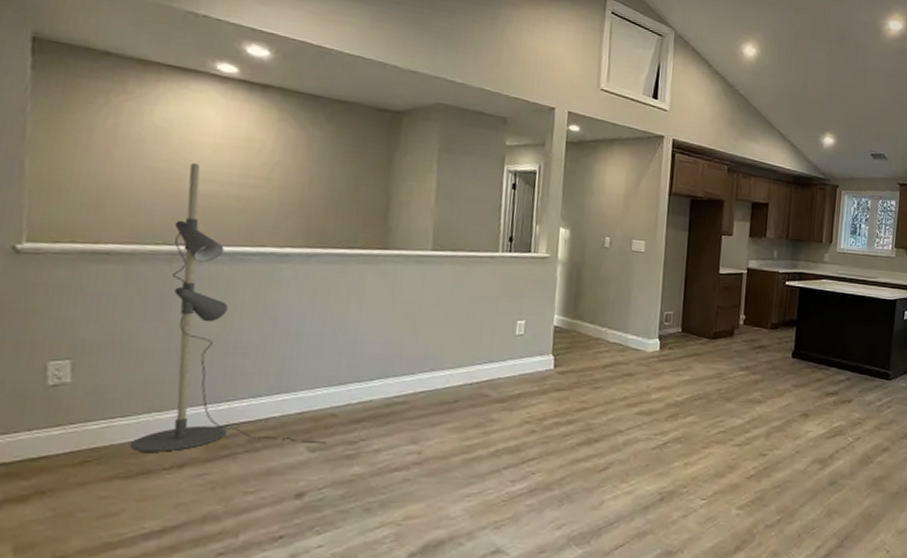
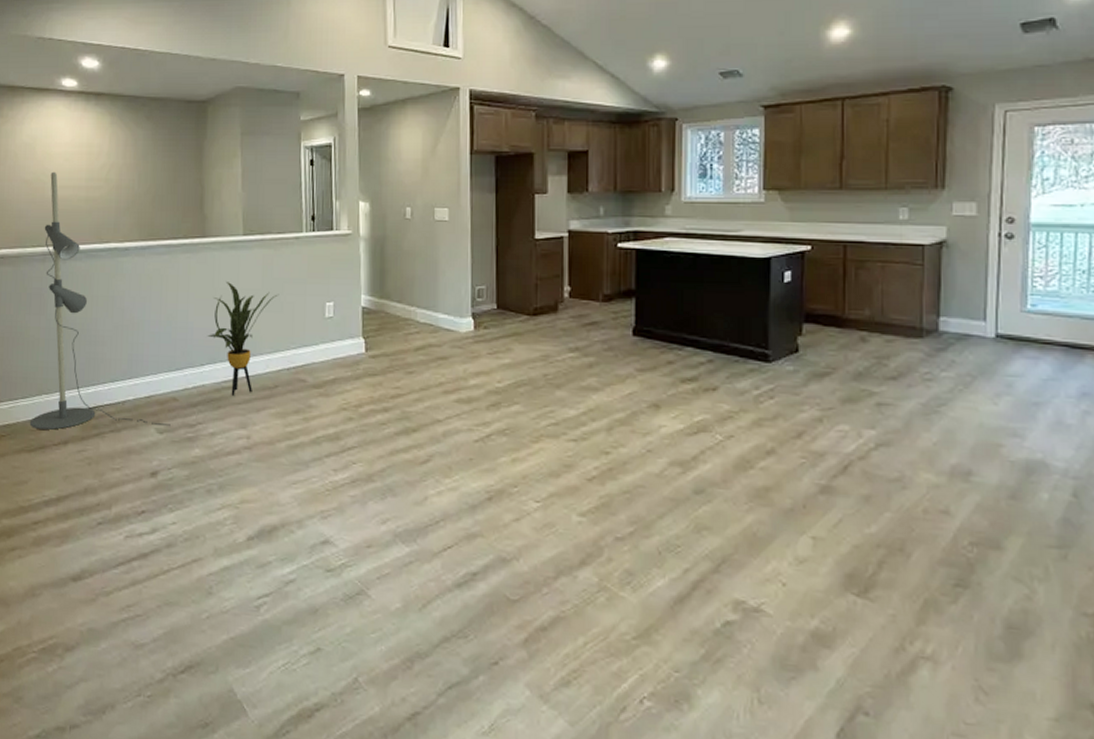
house plant: none [380,296,468,412] -> present [207,282,279,397]

